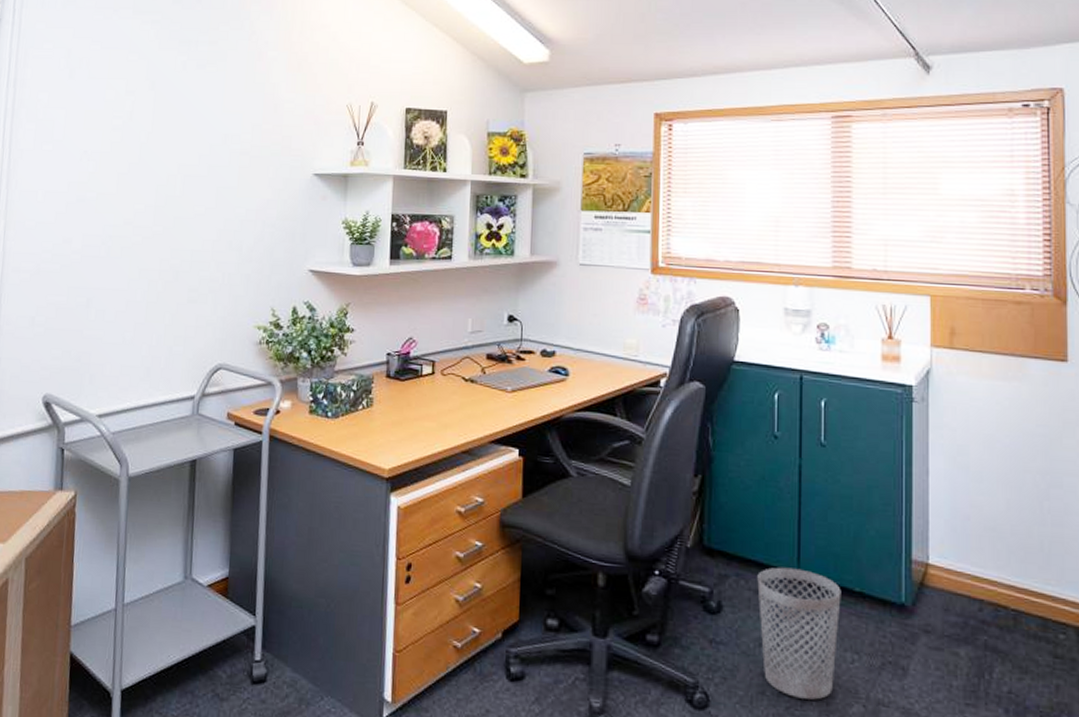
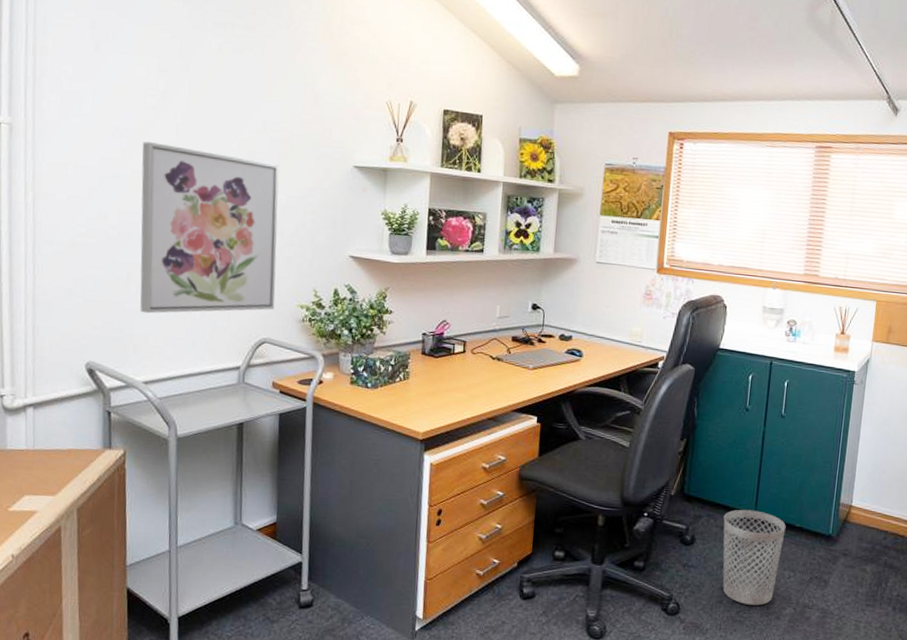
wall art: none [98,163,239,341] -> present [140,141,279,314]

